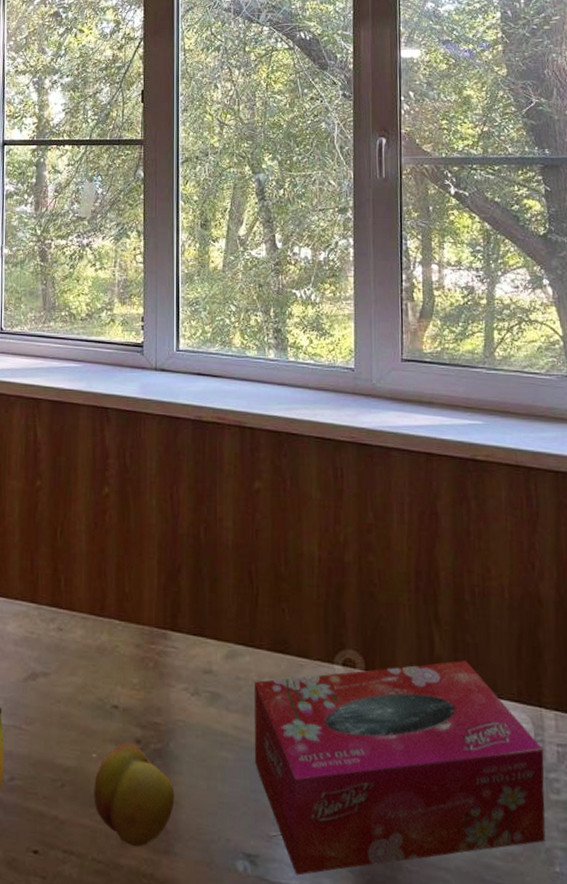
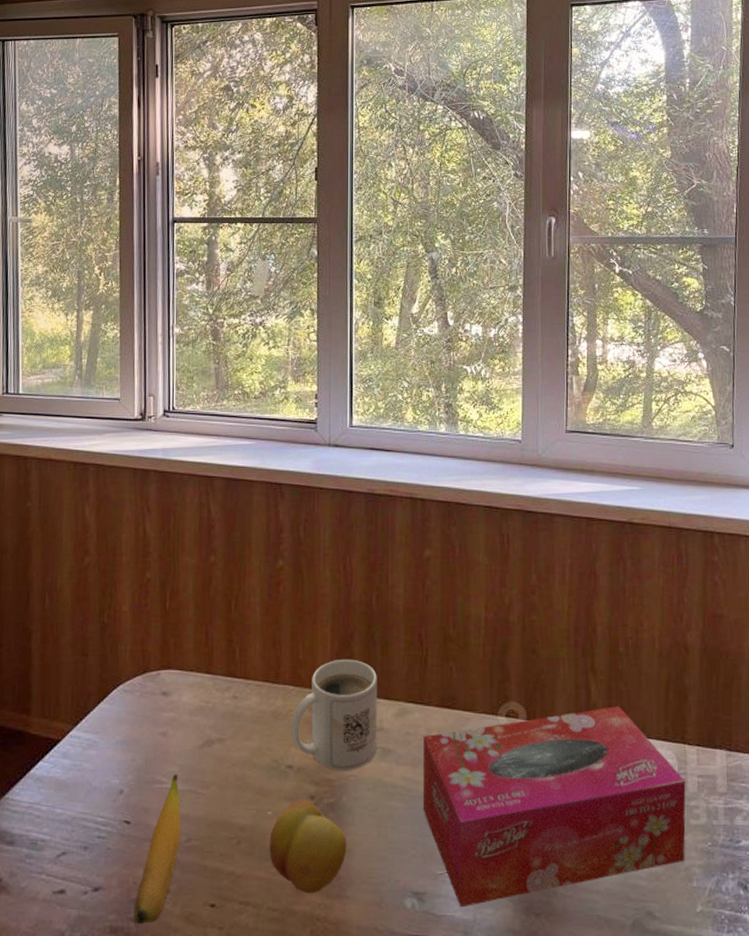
mug: none [117,594,205,715] -> present [291,659,377,770]

